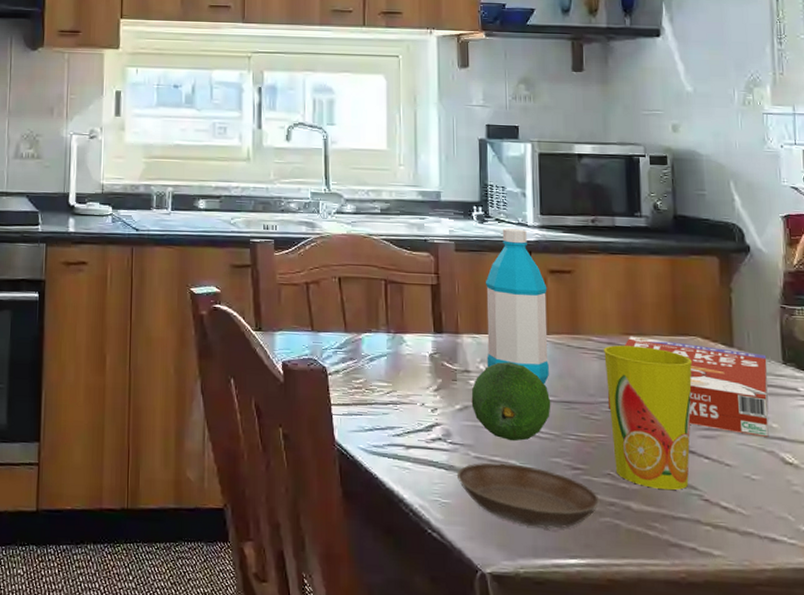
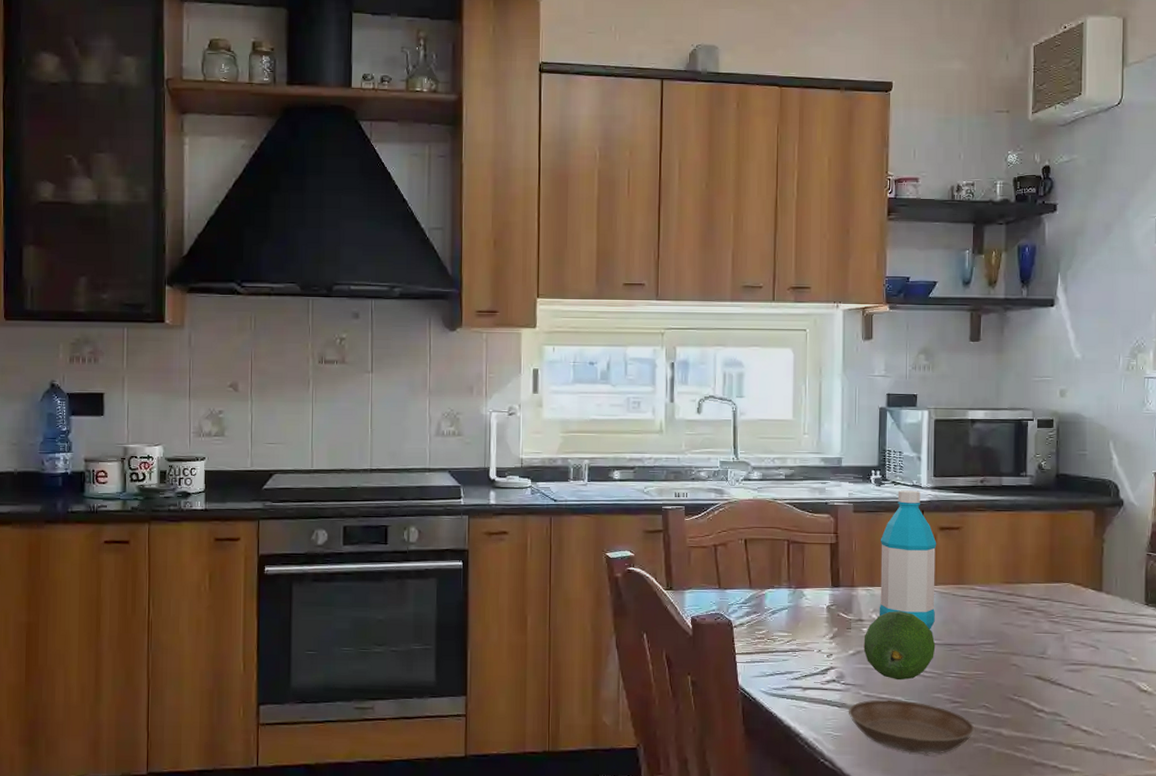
cup: present [604,345,692,490] -> none [985,593,1064,717]
cereal box: present [608,336,769,437] -> none [987,584,1131,669]

